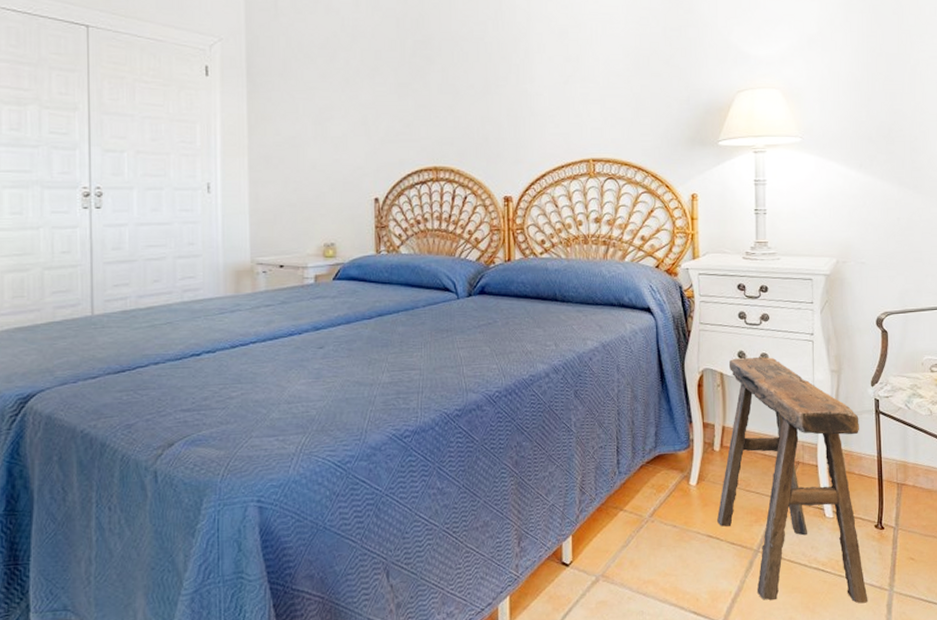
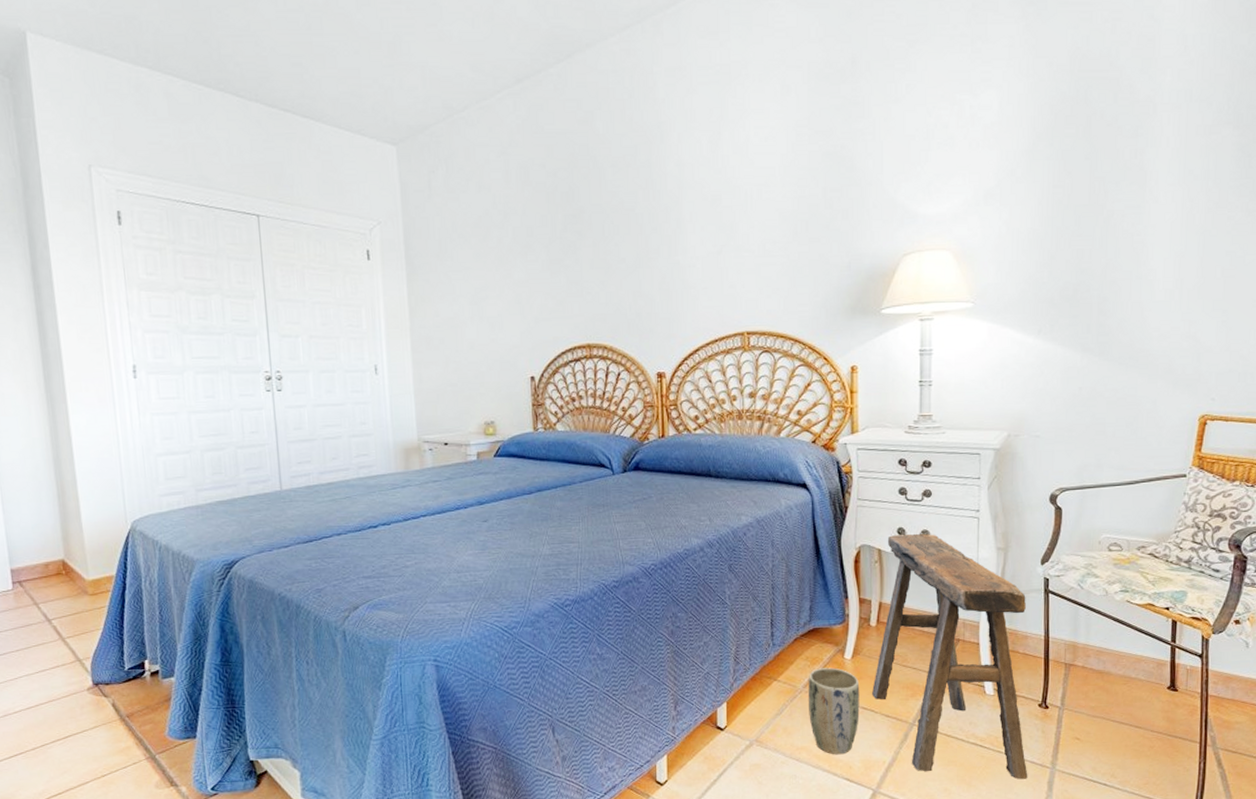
plant pot: none [654,495,706,587] -> present [808,668,860,755]

